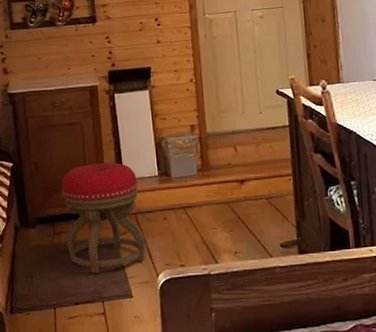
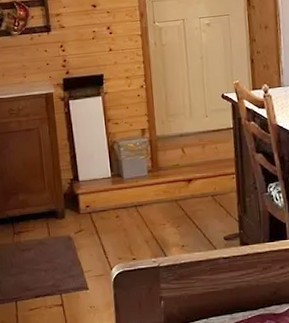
stool: present [62,162,146,274] -> none [20,165,100,269]

